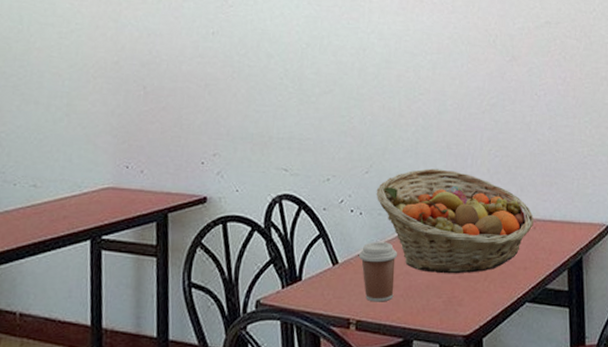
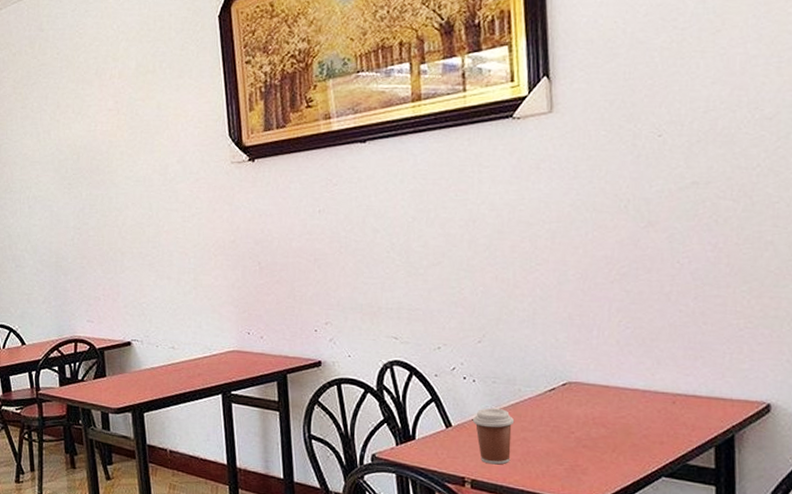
fruit basket: present [376,168,534,274] -> none [490,339,673,444]

